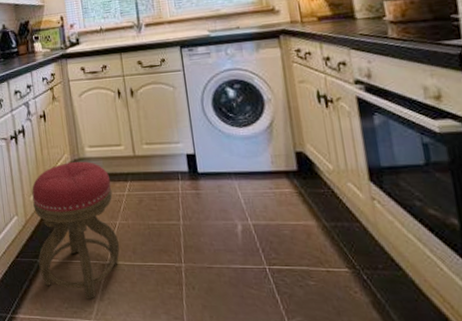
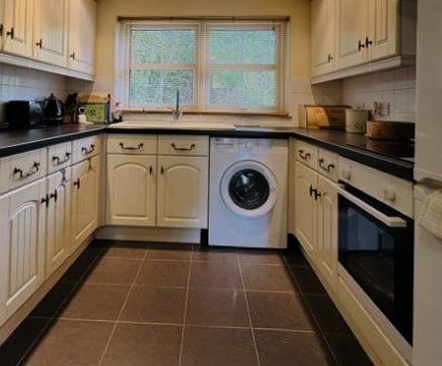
stool: present [32,161,120,299] -> none [51,227,131,356]

